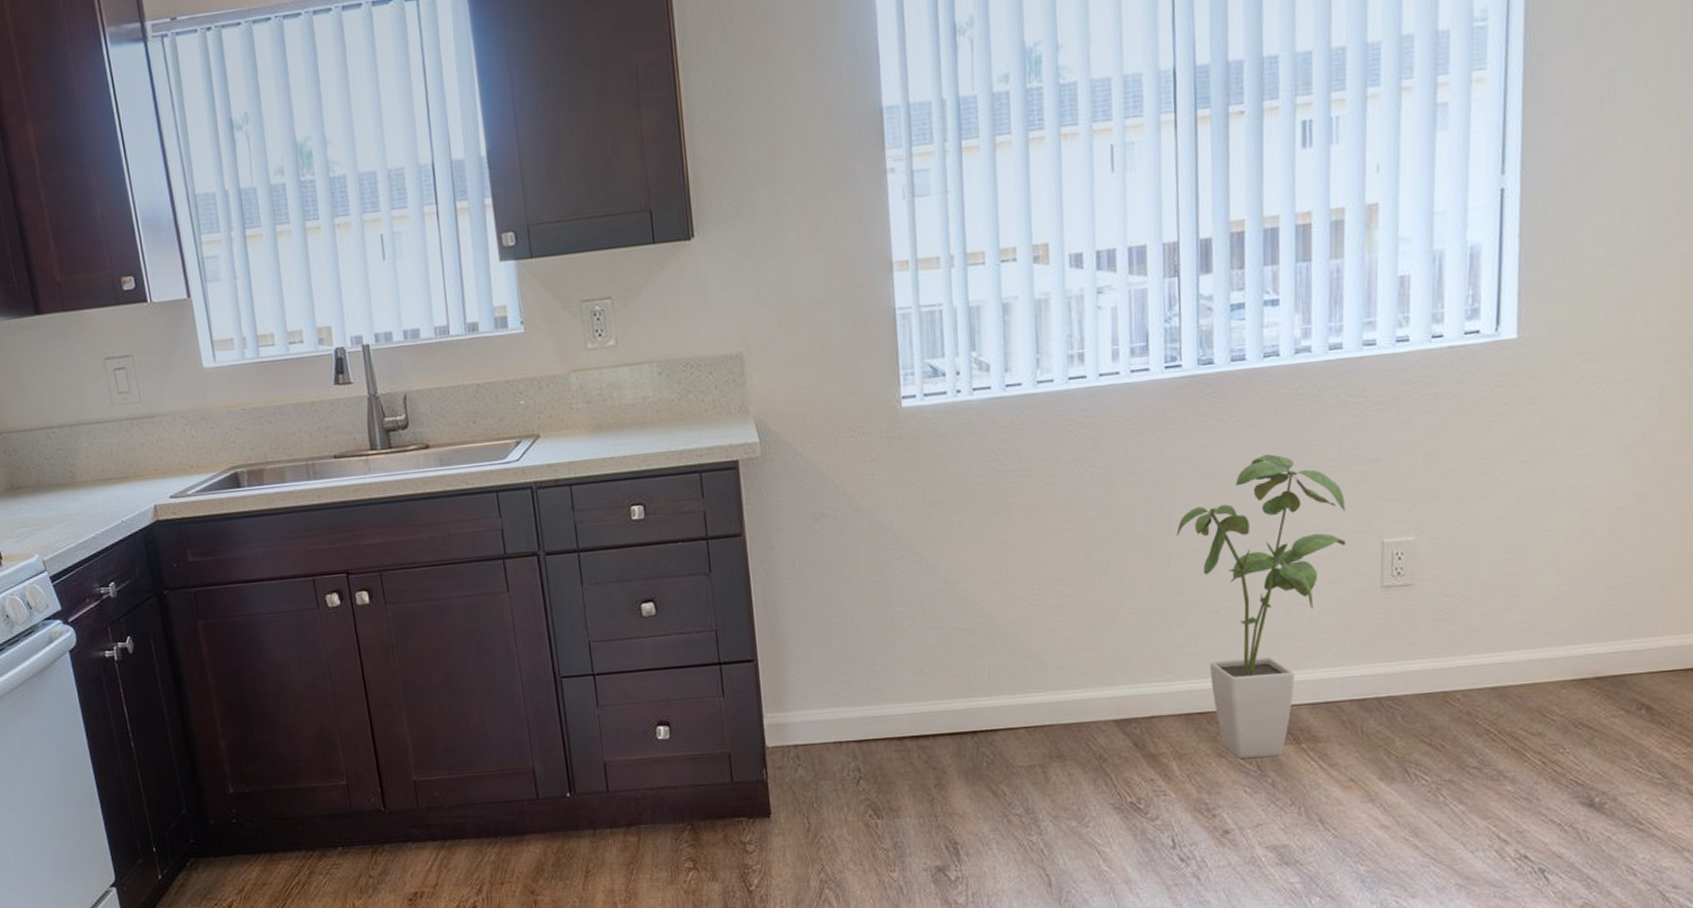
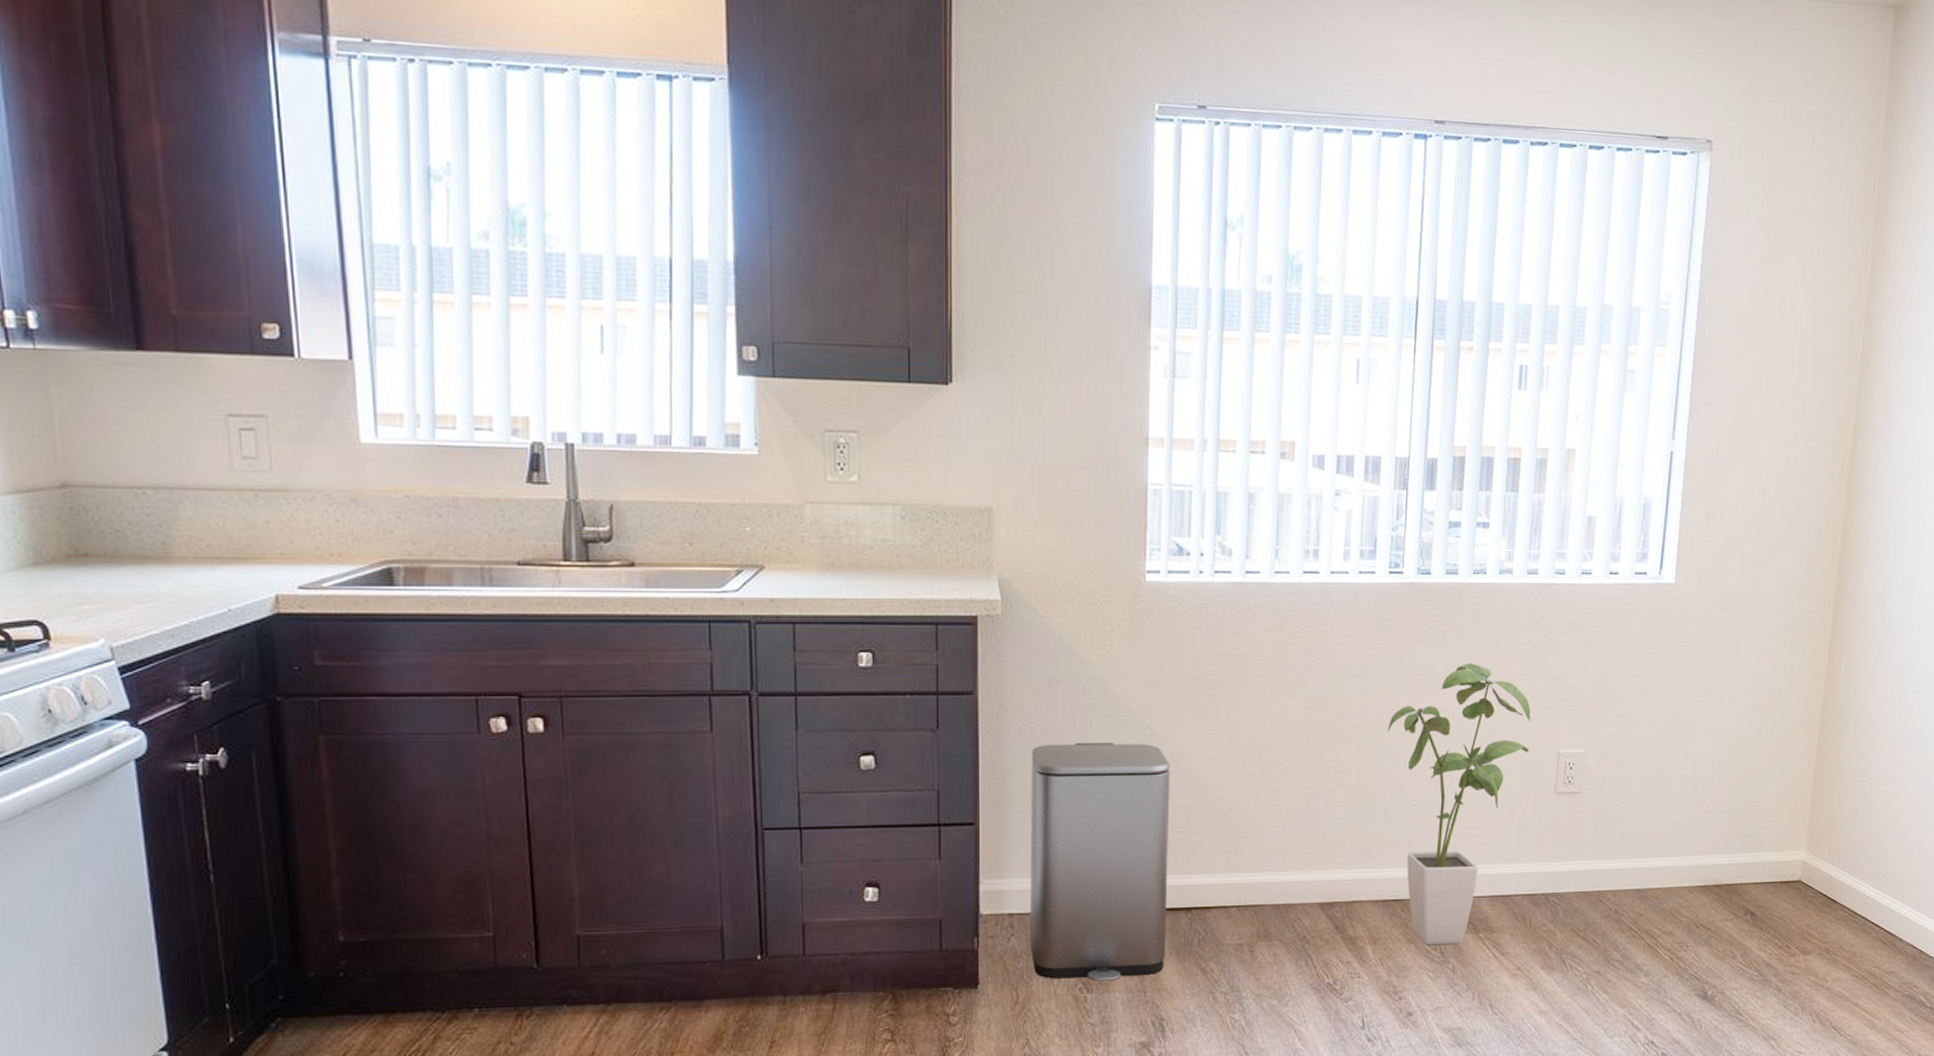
pedal bin: none [802,570,954,808] -> present [1029,743,1171,982]

